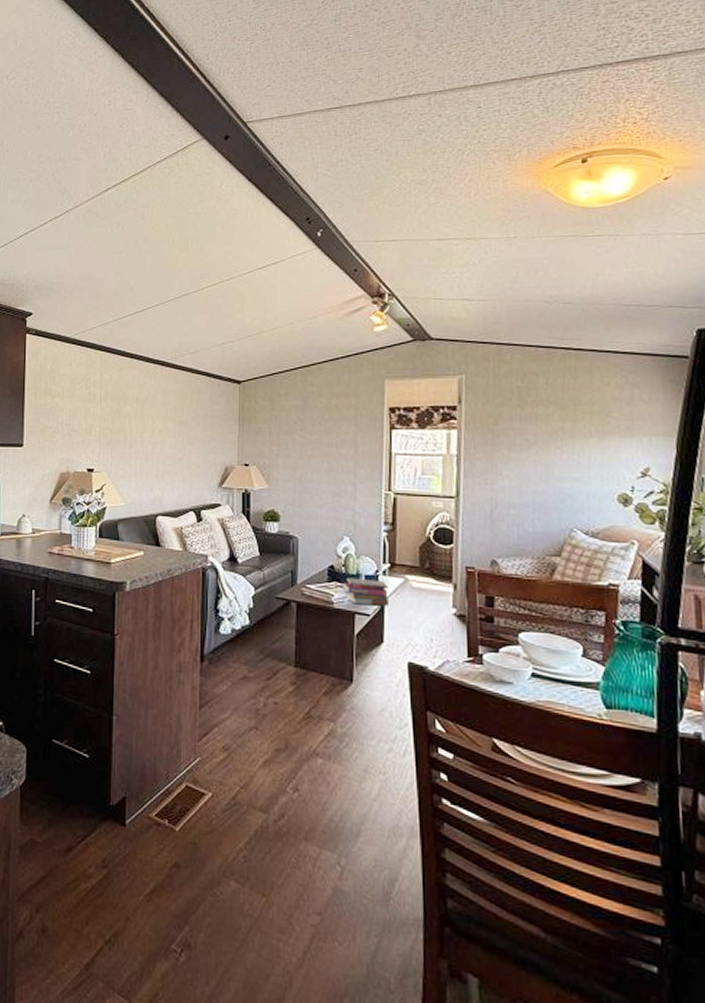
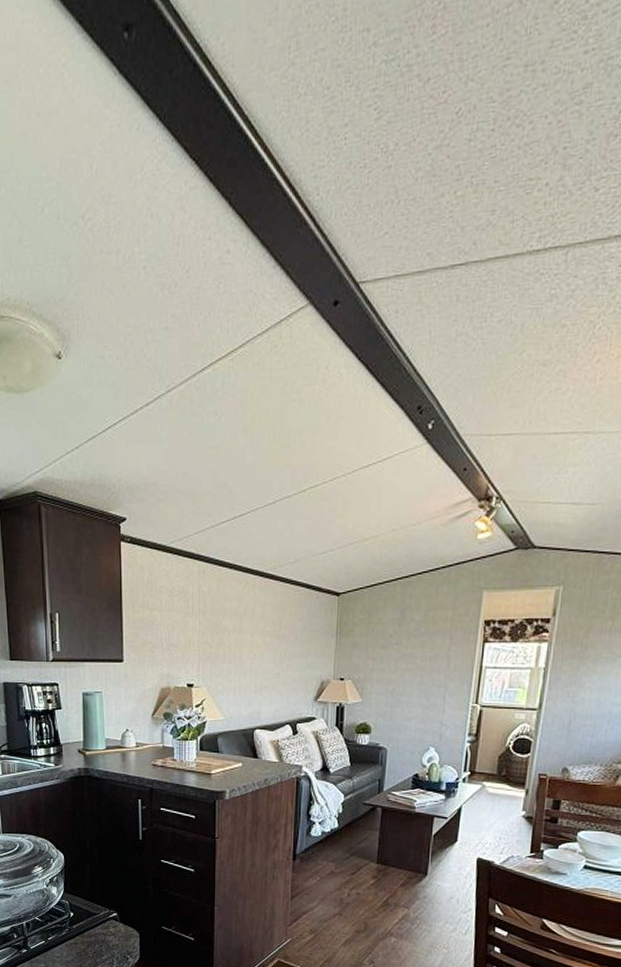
books: present [343,577,390,606] -> none [425,785,467,810]

